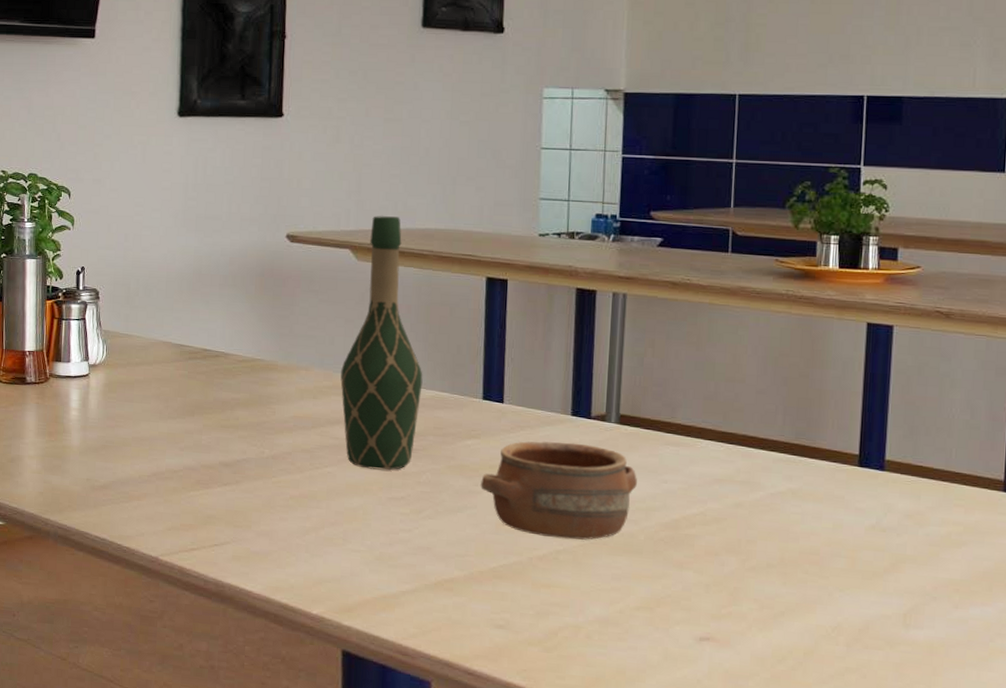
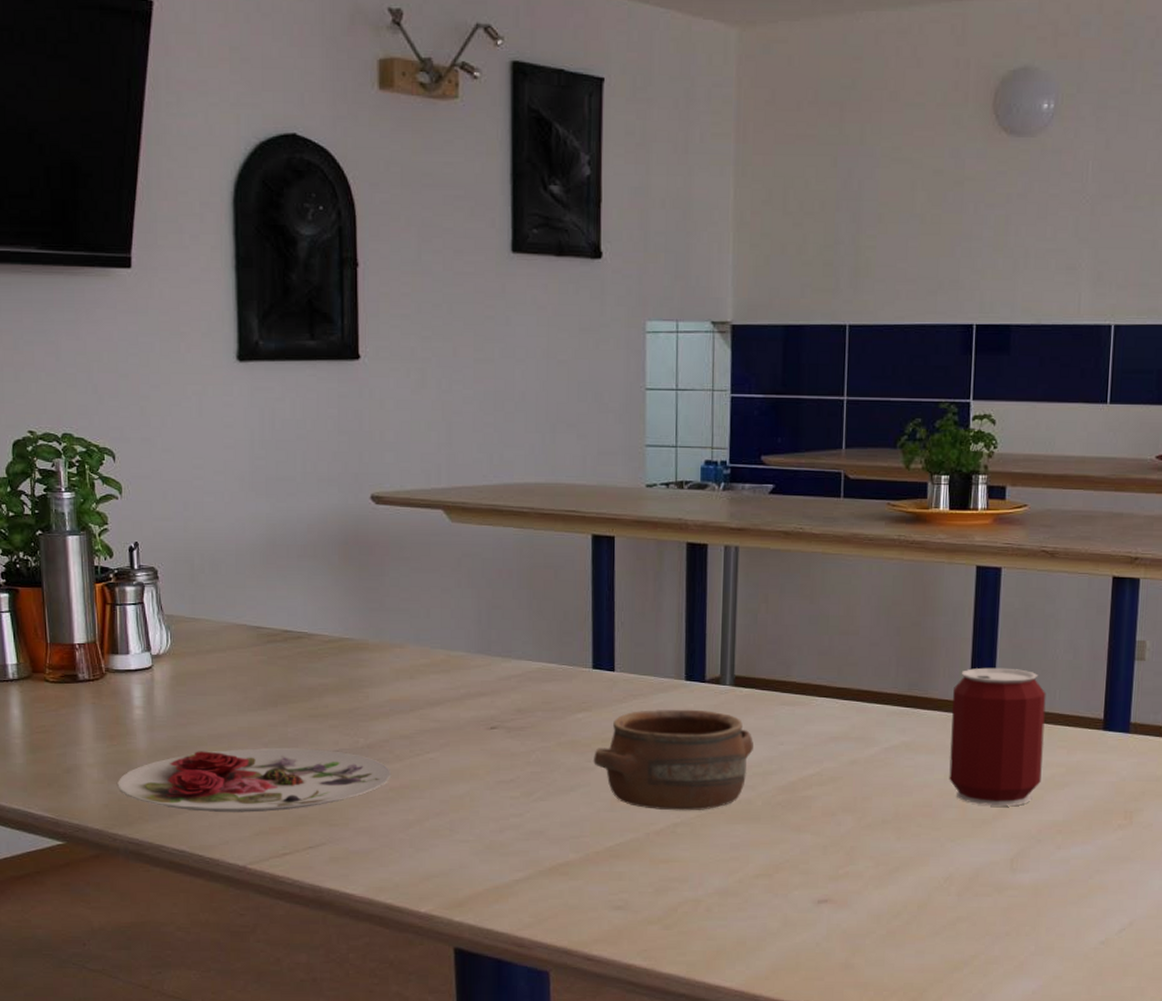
plate: none [52,451,292,510] -> present [117,747,392,813]
wine bottle: present [340,216,423,470] -> none [439,470,528,752]
can: none [837,421,942,561] -> present [949,667,1046,807]

